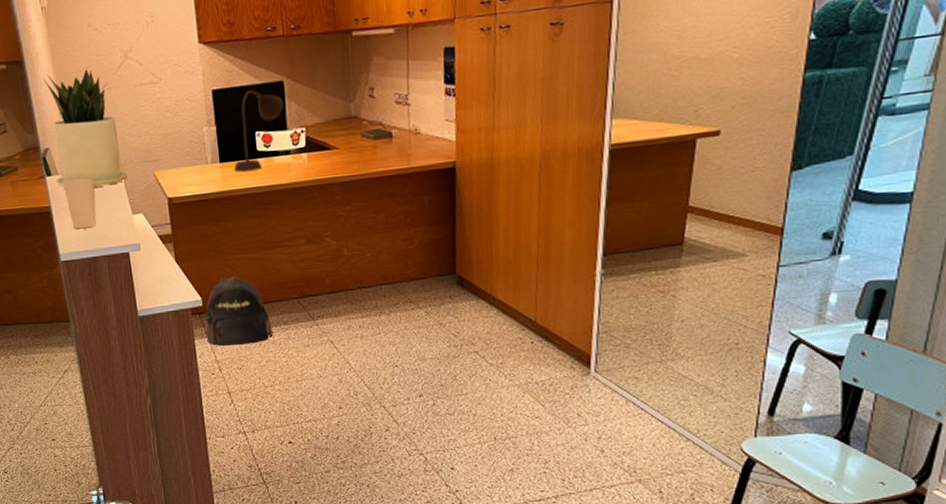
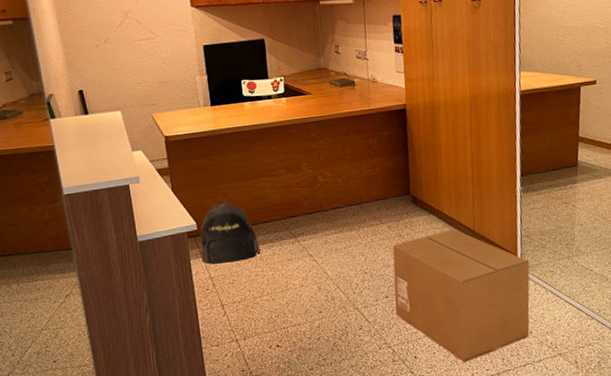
planter: present [44,69,130,188] -> none [49,26,130,129]
cup: present [62,178,97,229] -> none [65,120,99,166]
desk lamp: present [234,90,284,173] -> none [223,46,266,114]
box: none [430,318,607,480] -> present [392,228,530,362]

